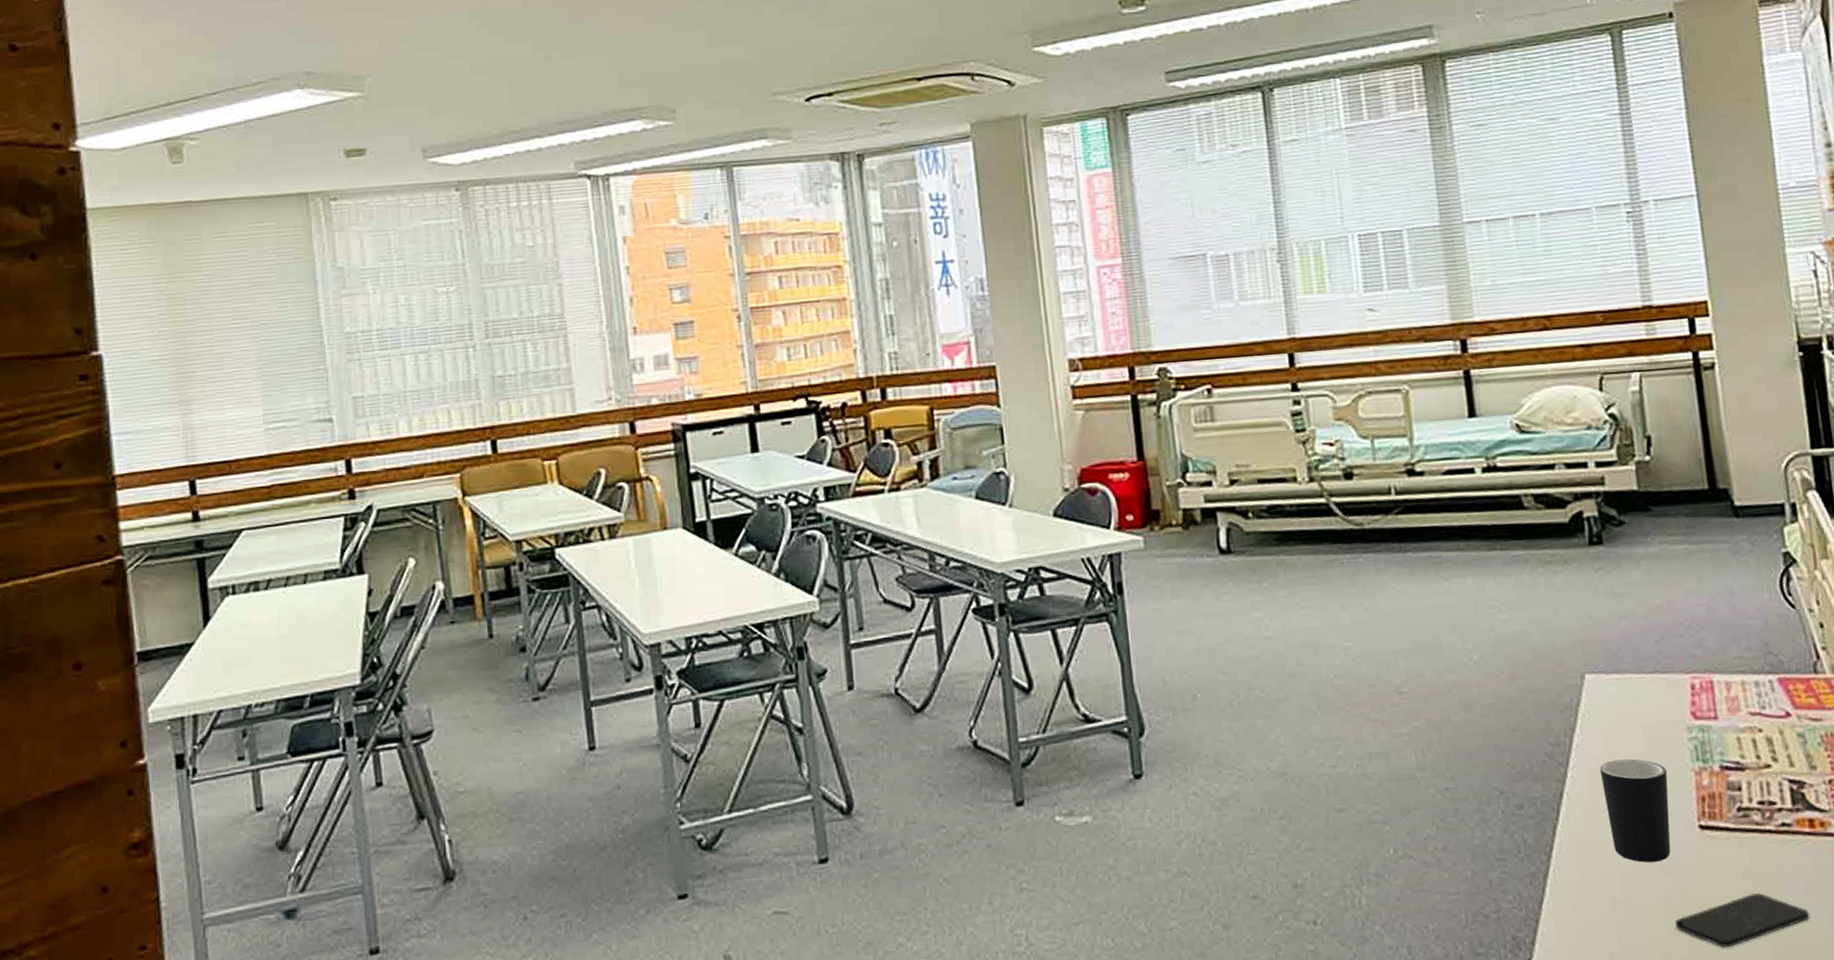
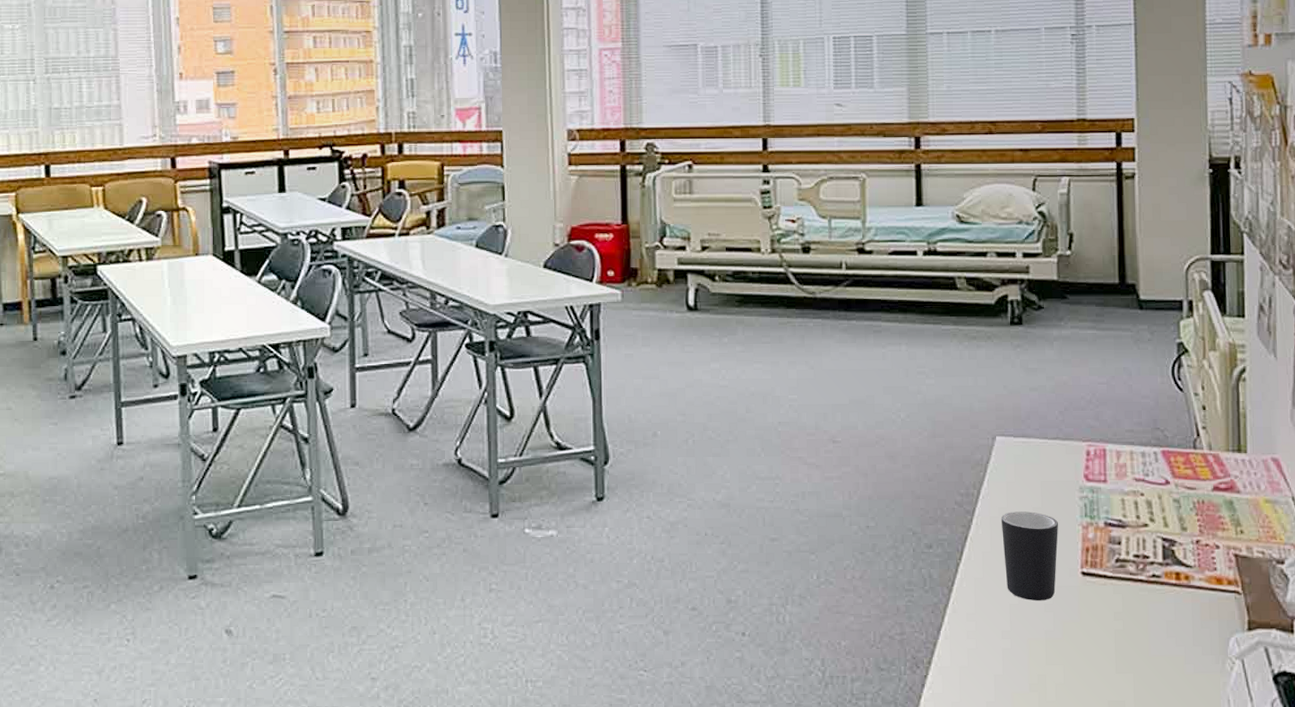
smartphone: present [1675,892,1810,948] -> none [1053,632,1168,677]

